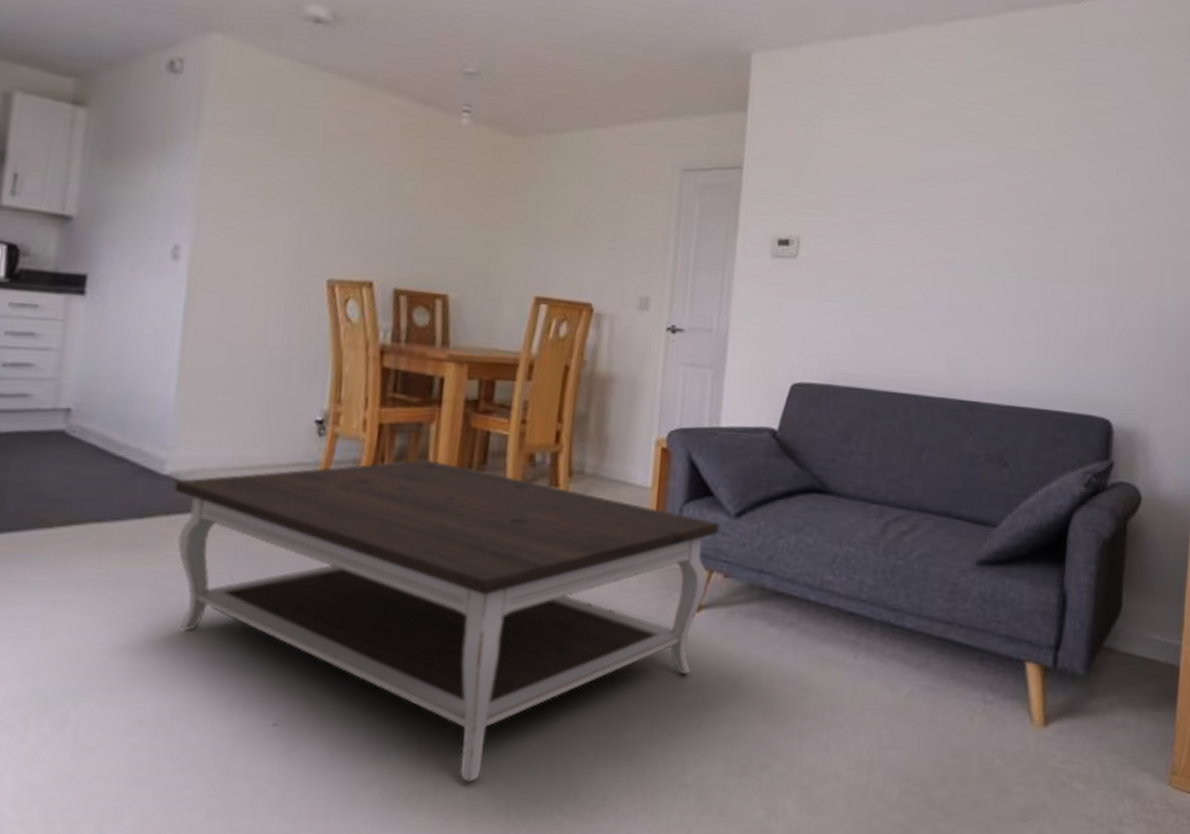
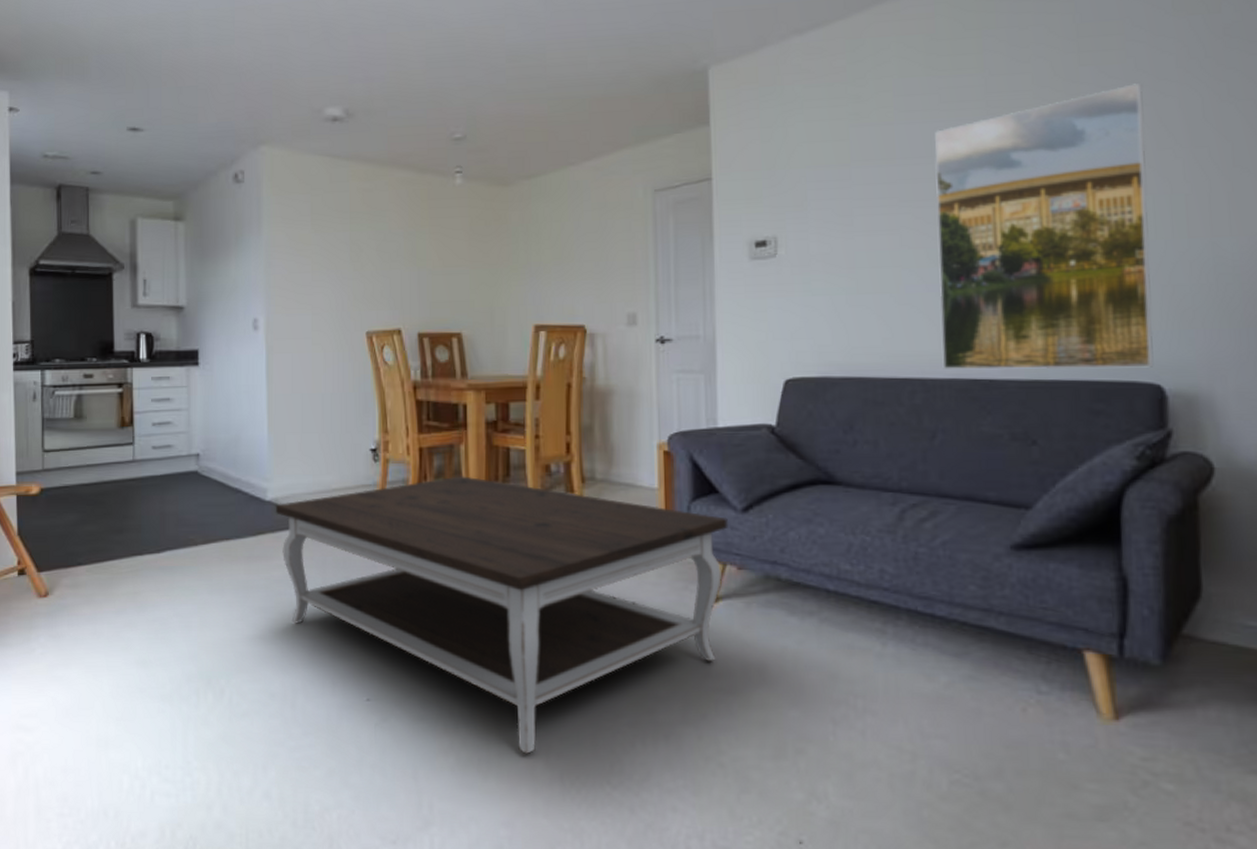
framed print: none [936,146,1123,404] -> present [934,83,1154,370]

